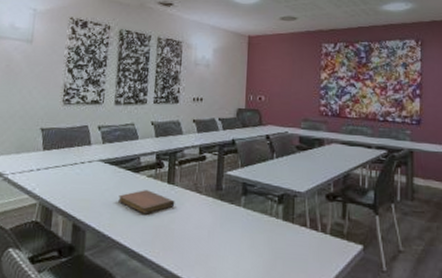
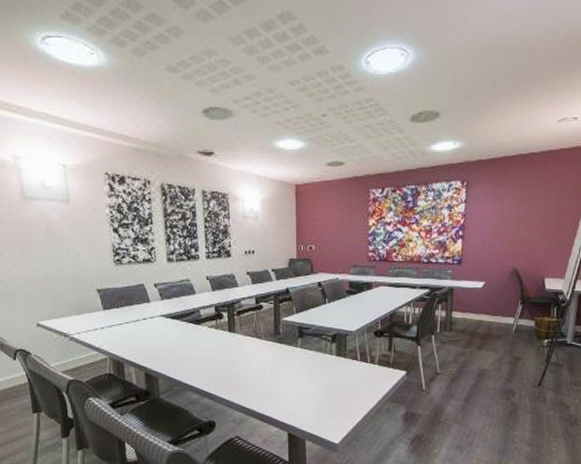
notebook: present [118,190,175,215] -> none [184,339,238,360]

